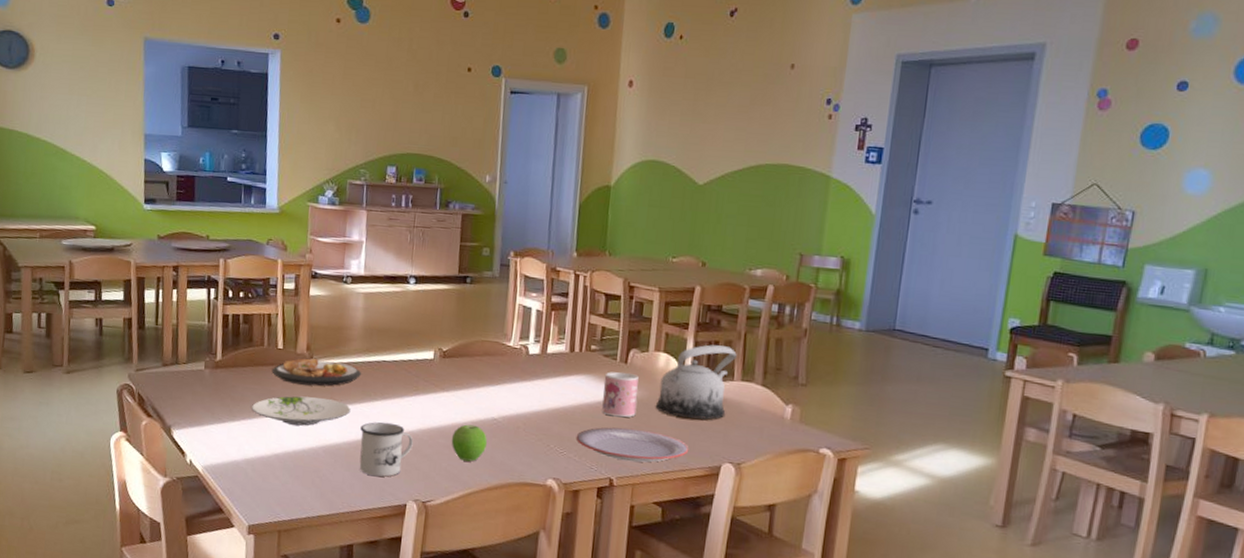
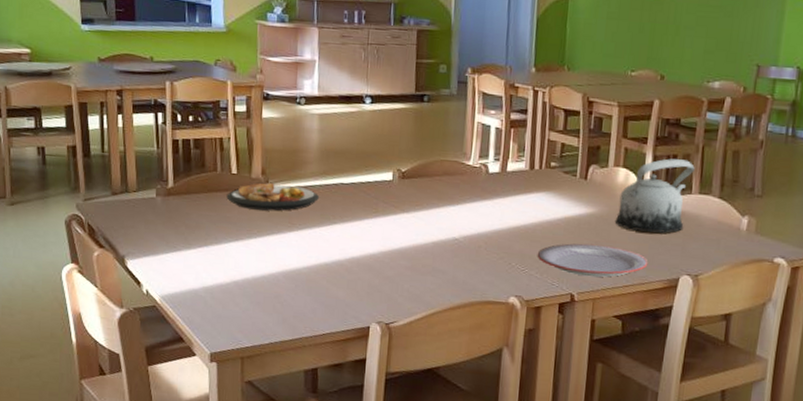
plate: present [252,396,351,426] -> none [208,221,310,252]
mug: present [359,422,413,477] -> none [320,245,375,301]
fruit: present [451,424,488,462] -> none [412,245,450,282]
mug: present [602,371,639,418] -> none [562,188,598,234]

